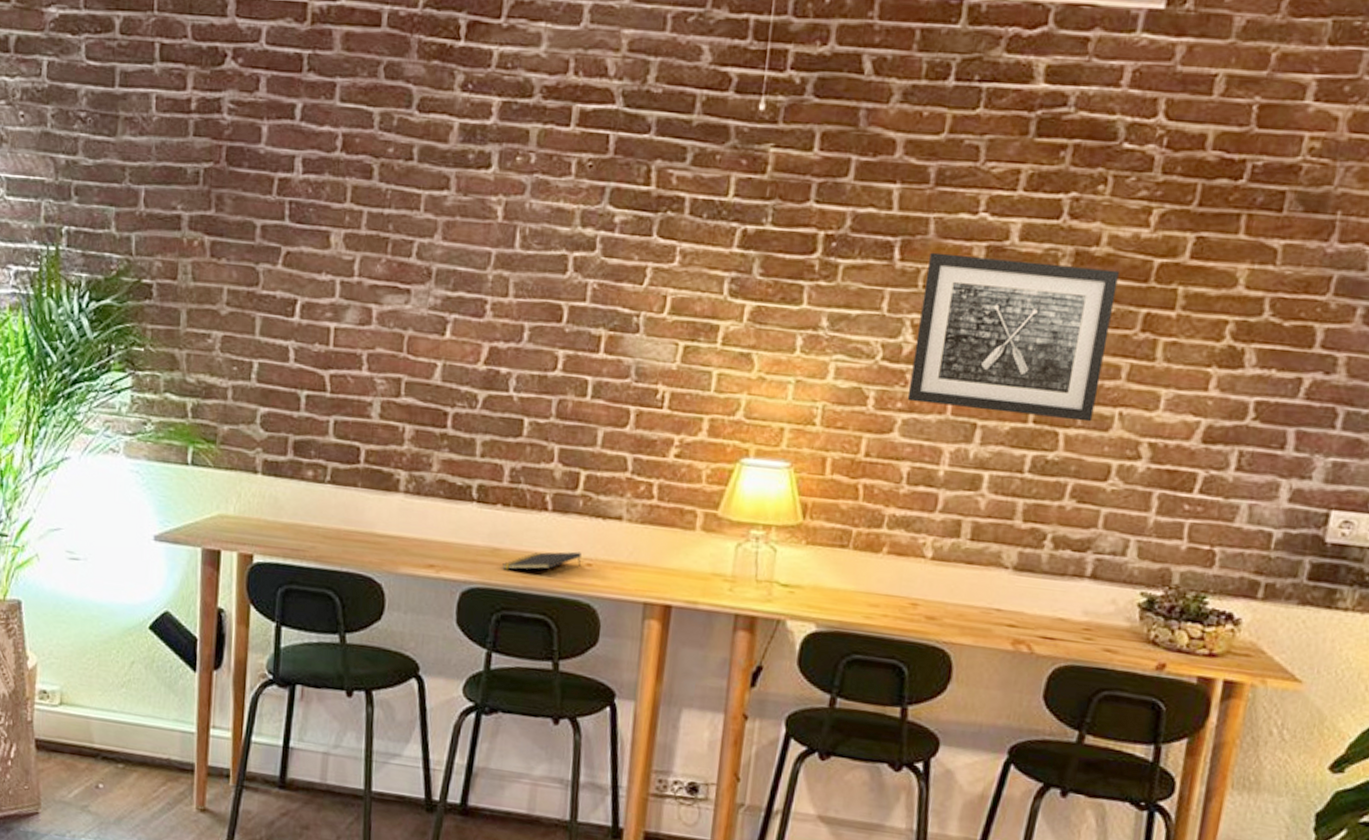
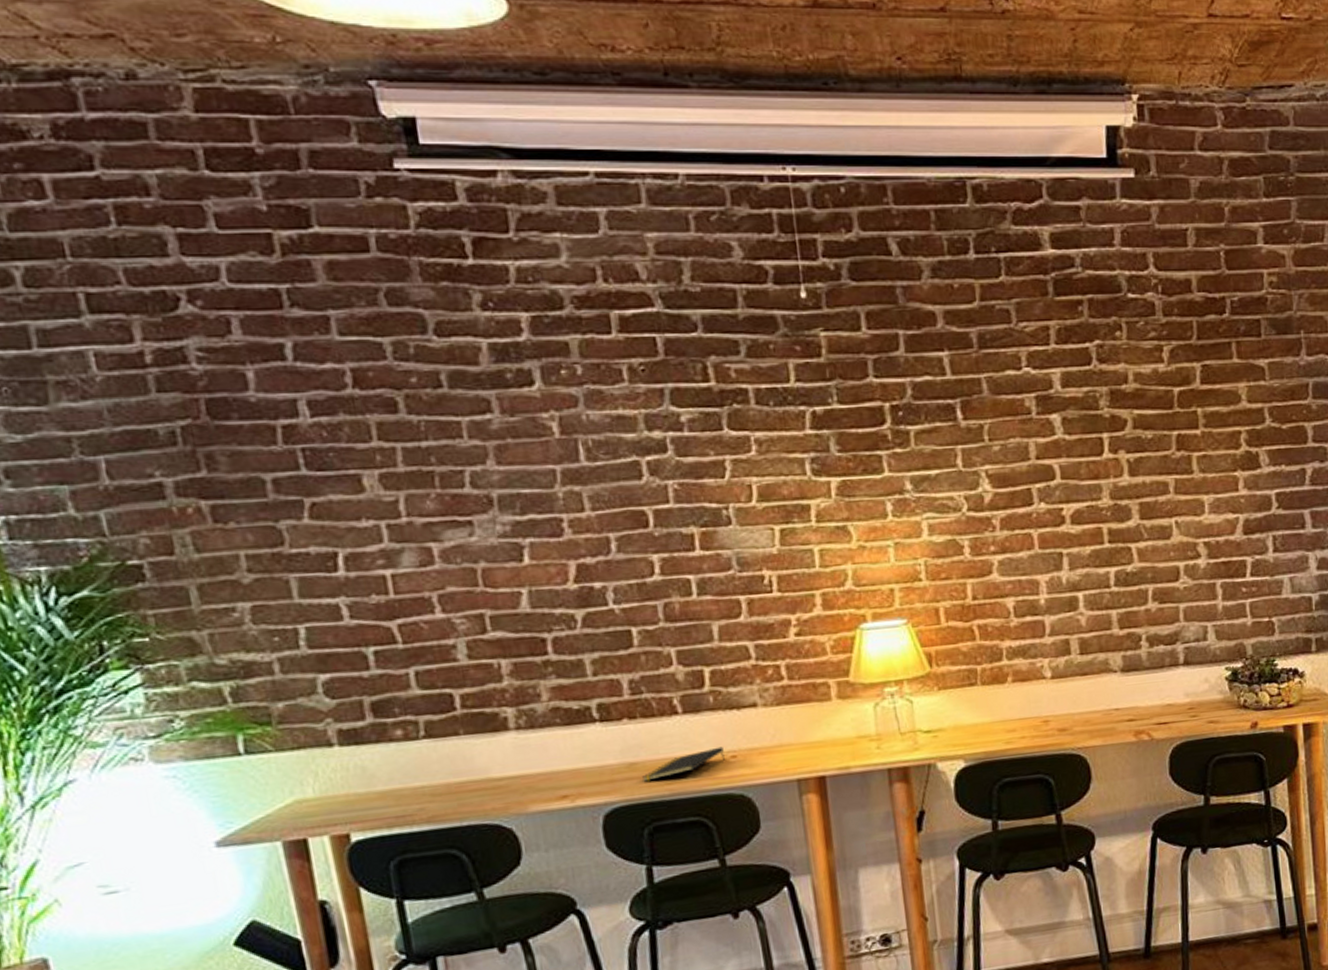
wall art: present [907,252,1119,422] -> none [988,402,1156,544]

